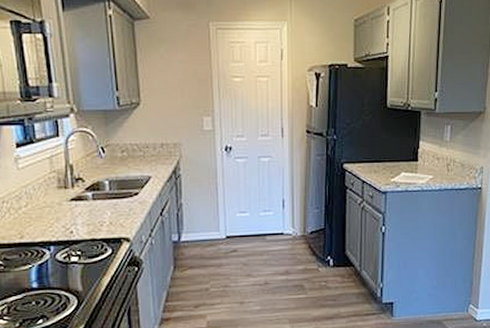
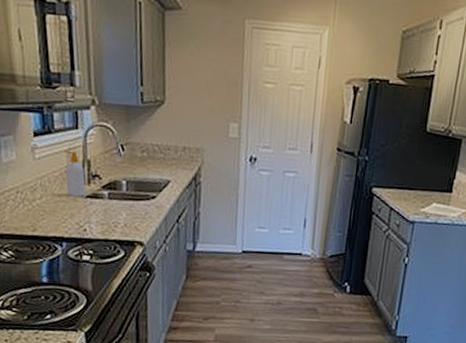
soap bottle: none [47,157,70,200] -> present [64,151,86,197]

